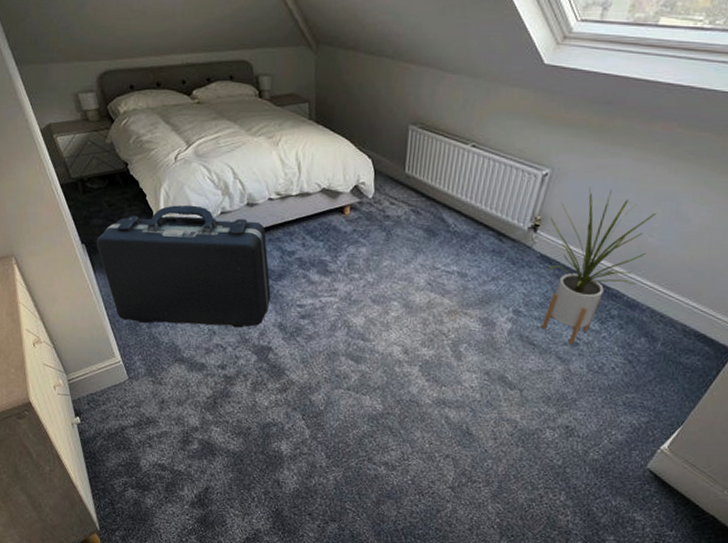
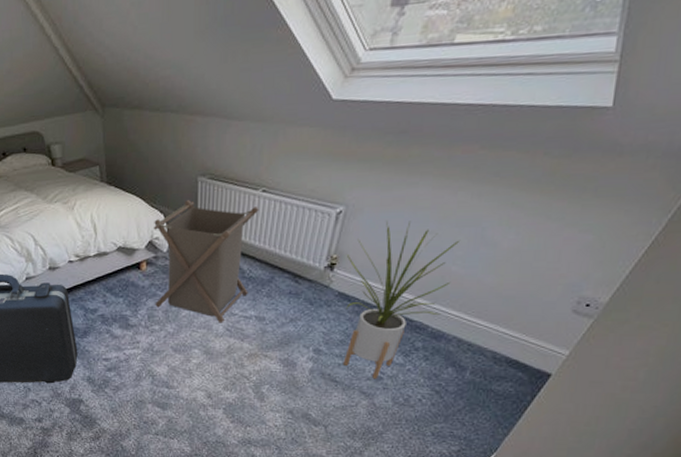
laundry basket: none [356,147,468,277] -> present [154,200,259,323]

